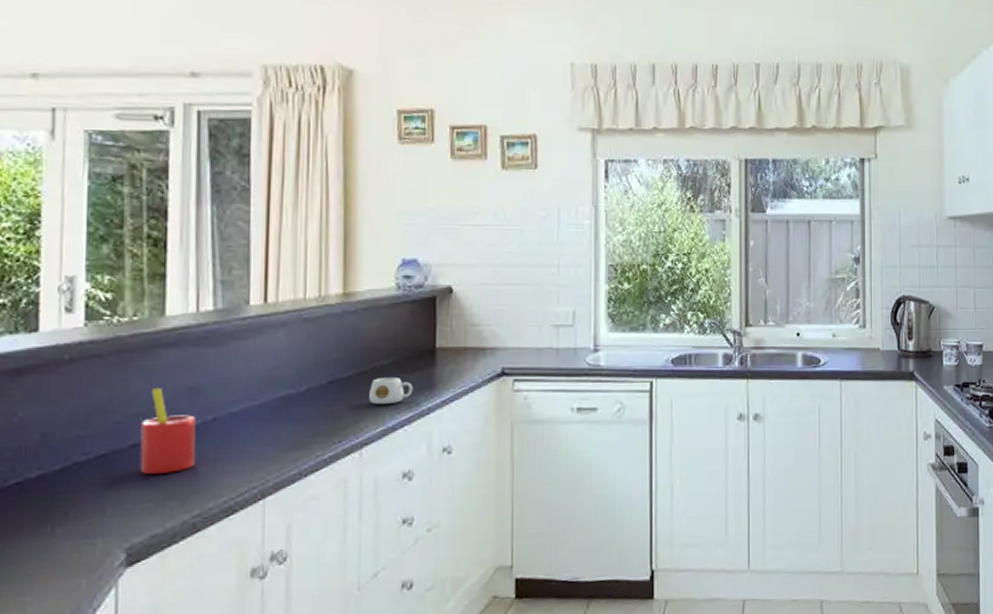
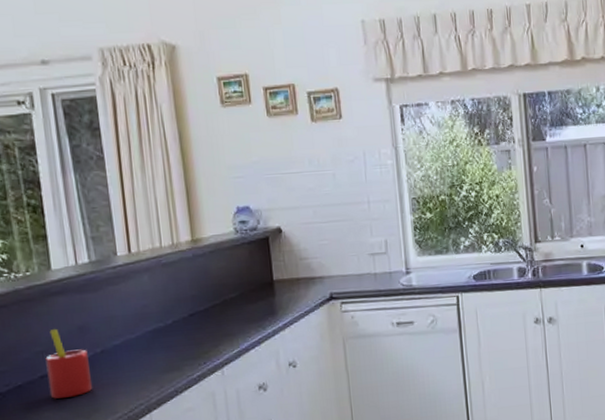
mug: present [369,378,413,404] -> none [223,307,259,331]

